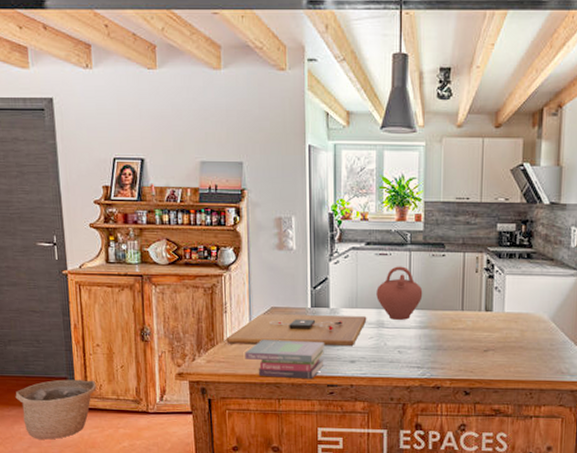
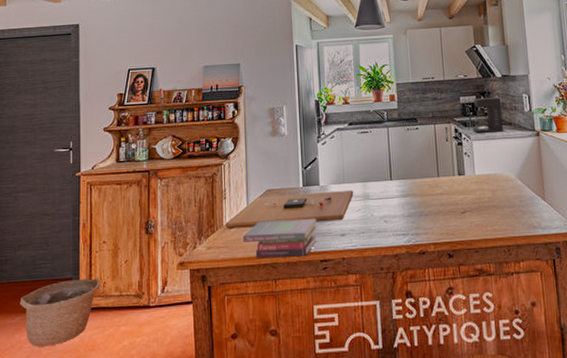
jug: present [376,266,423,320] -> none [360,141,402,191]
coffee maker: none [505,226,544,267] -> present [469,96,503,133]

